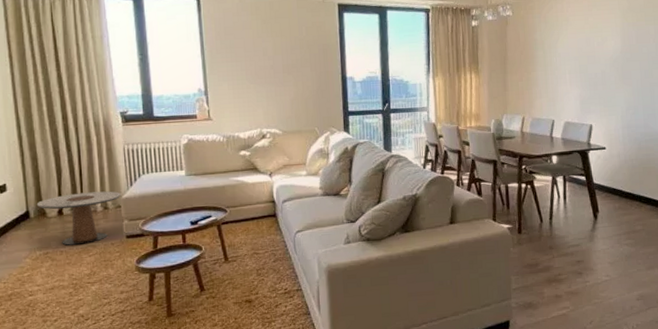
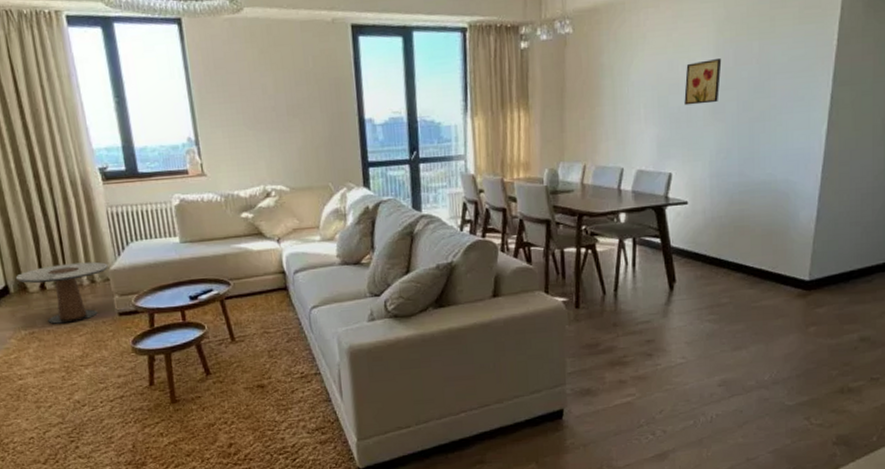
wall art: none [599,38,627,73] -> present [684,59,722,106]

